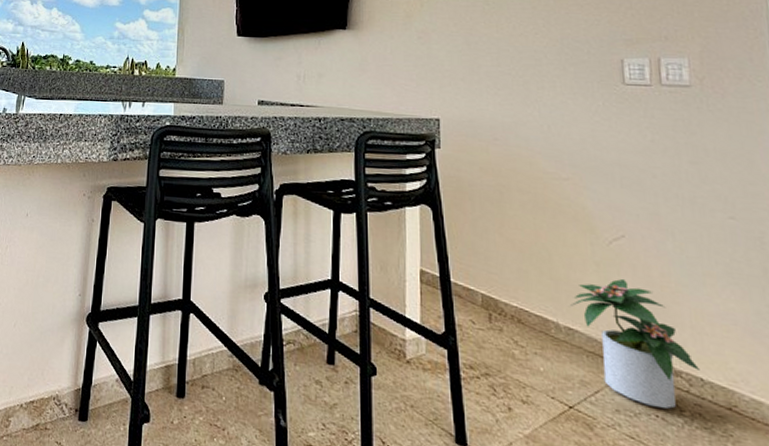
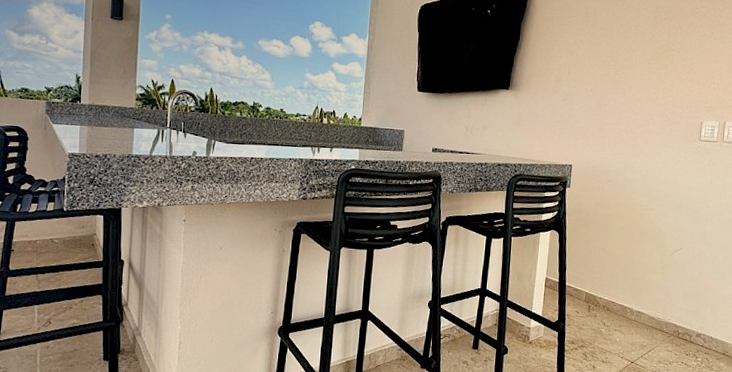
potted plant: present [570,278,700,409] -> none [642,277,712,357]

